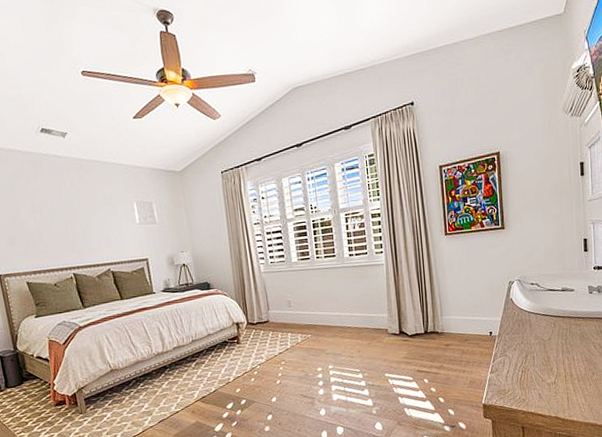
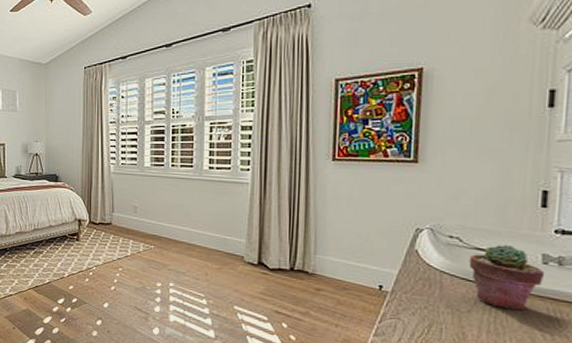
potted succulent: none [545,283,592,332] -> present [468,245,545,311]

